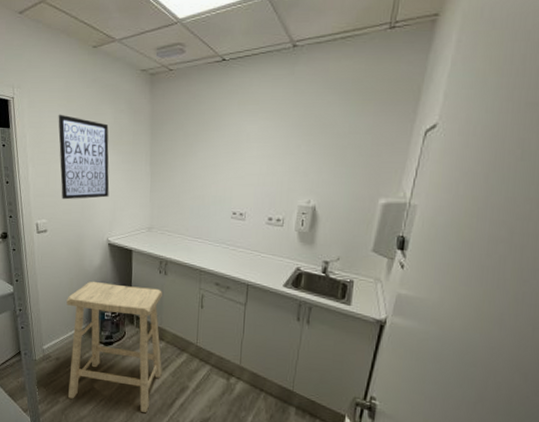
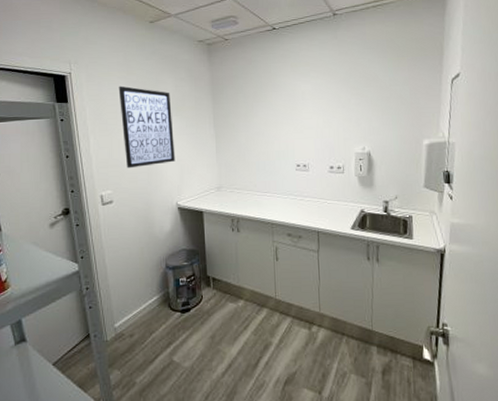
stool: present [66,281,162,413] -> none [138,247,244,378]

